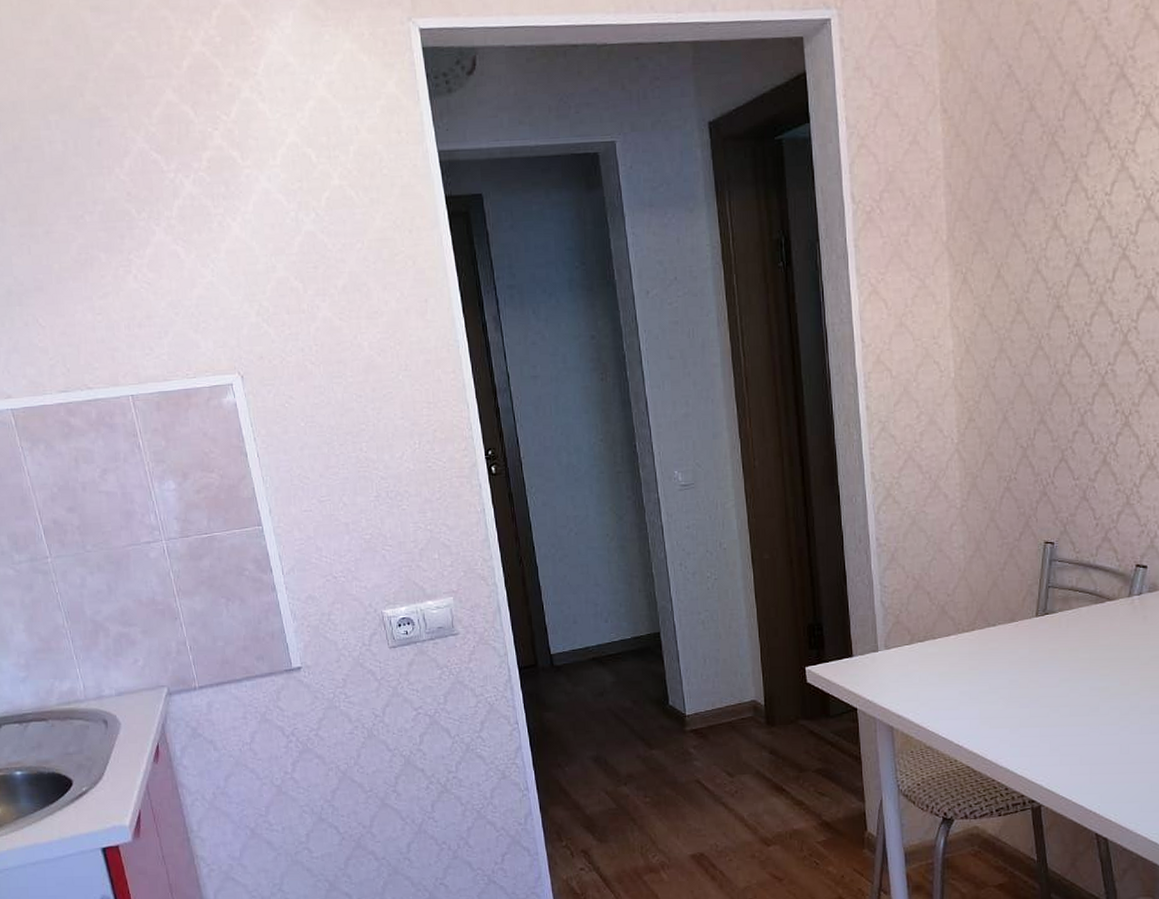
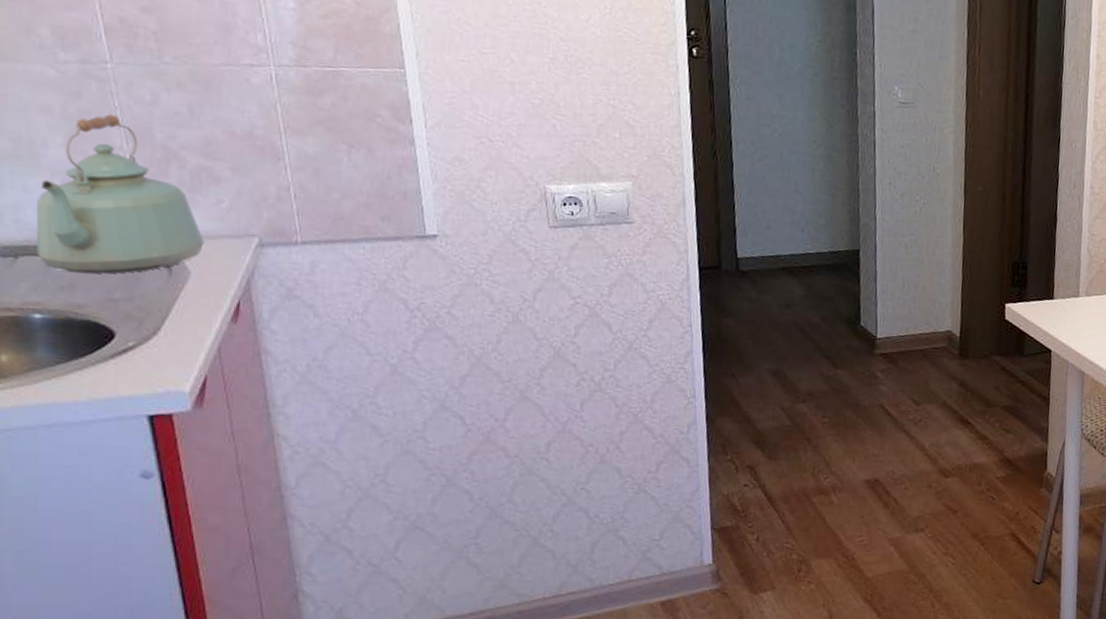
kettle: none [10,600,129,734] -> present [37,114,205,274]

